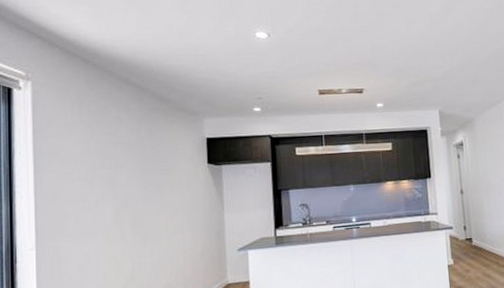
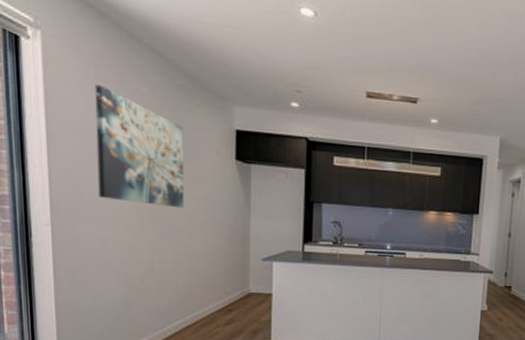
wall art: none [78,118,162,217] -> present [95,84,184,209]

